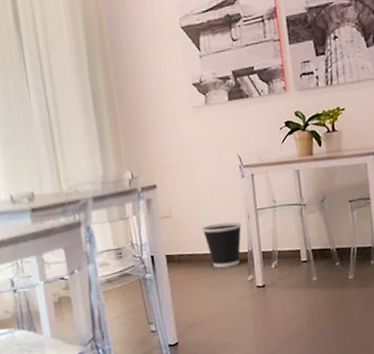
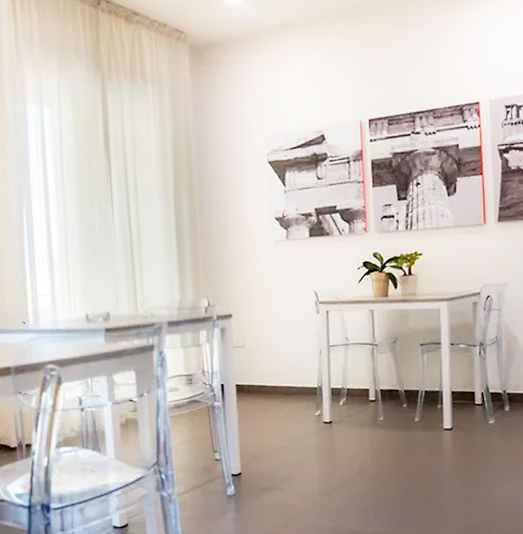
wastebasket: present [201,222,242,268] -> none [273,356,313,401]

